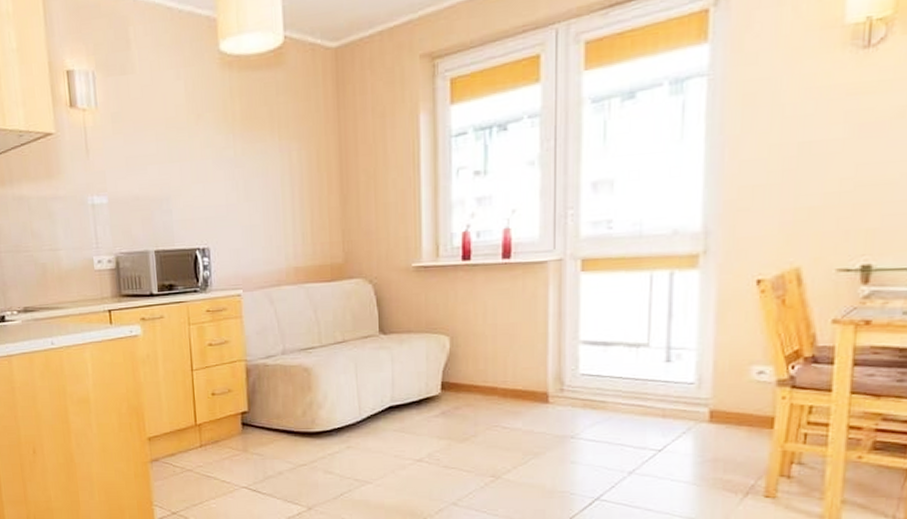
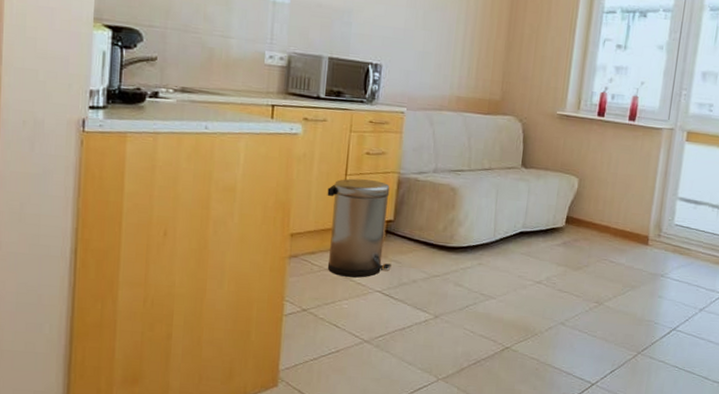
pedal bin: none [176,372,254,475] -> present [327,178,392,278]

